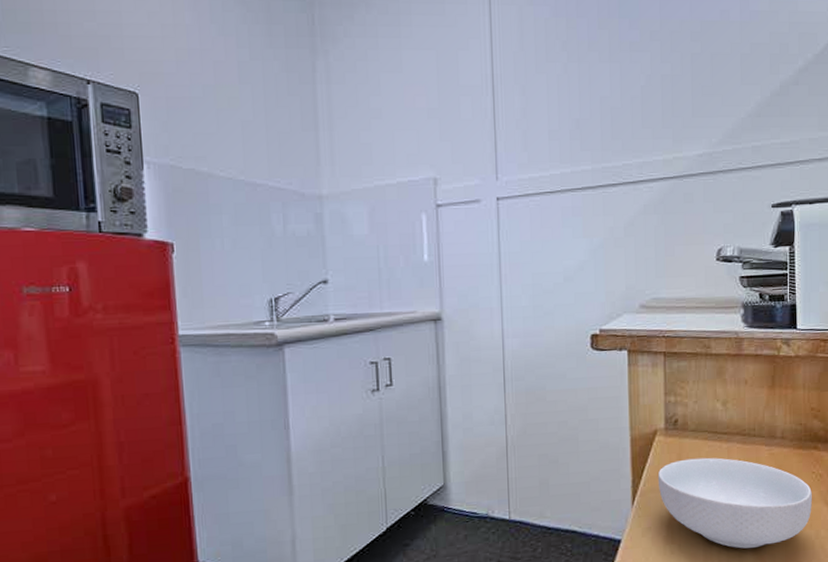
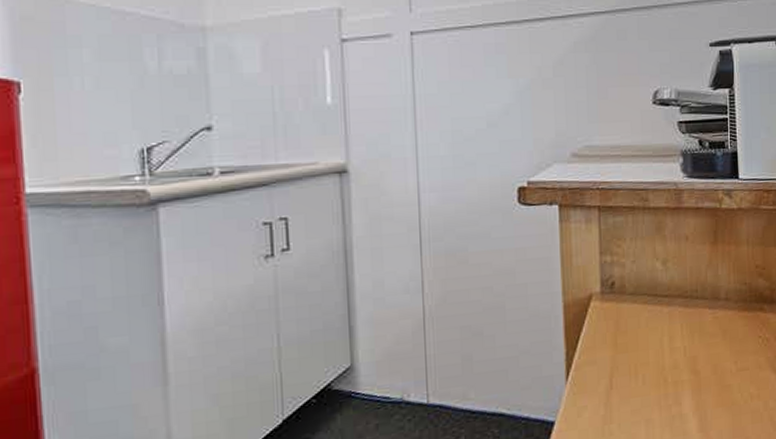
cereal bowl: present [657,457,812,549] -> none [593,324,759,426]

